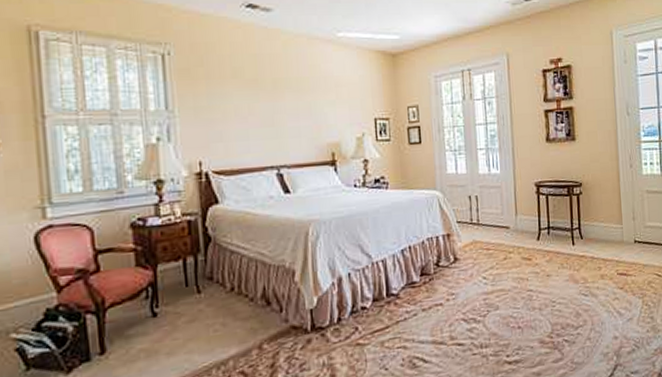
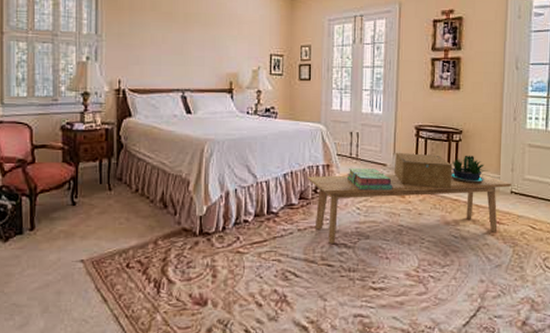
bench: none [427,226,635,321] -> present [307,174,512,244]
stack of books: none [469,232,519,258] -> present [346,168,393,191]
decorative box: none [517,211,577,247] -> present [395,152,453,189]
potted plant: none [575,207,611,237] -> present [451,155,488,183]

